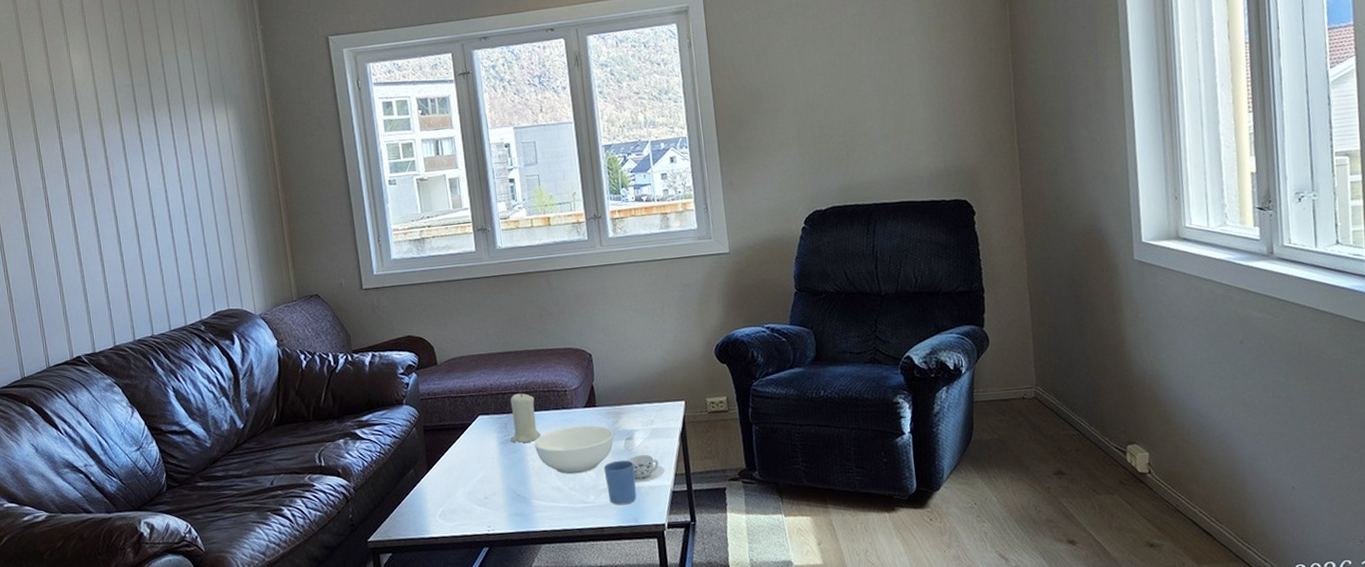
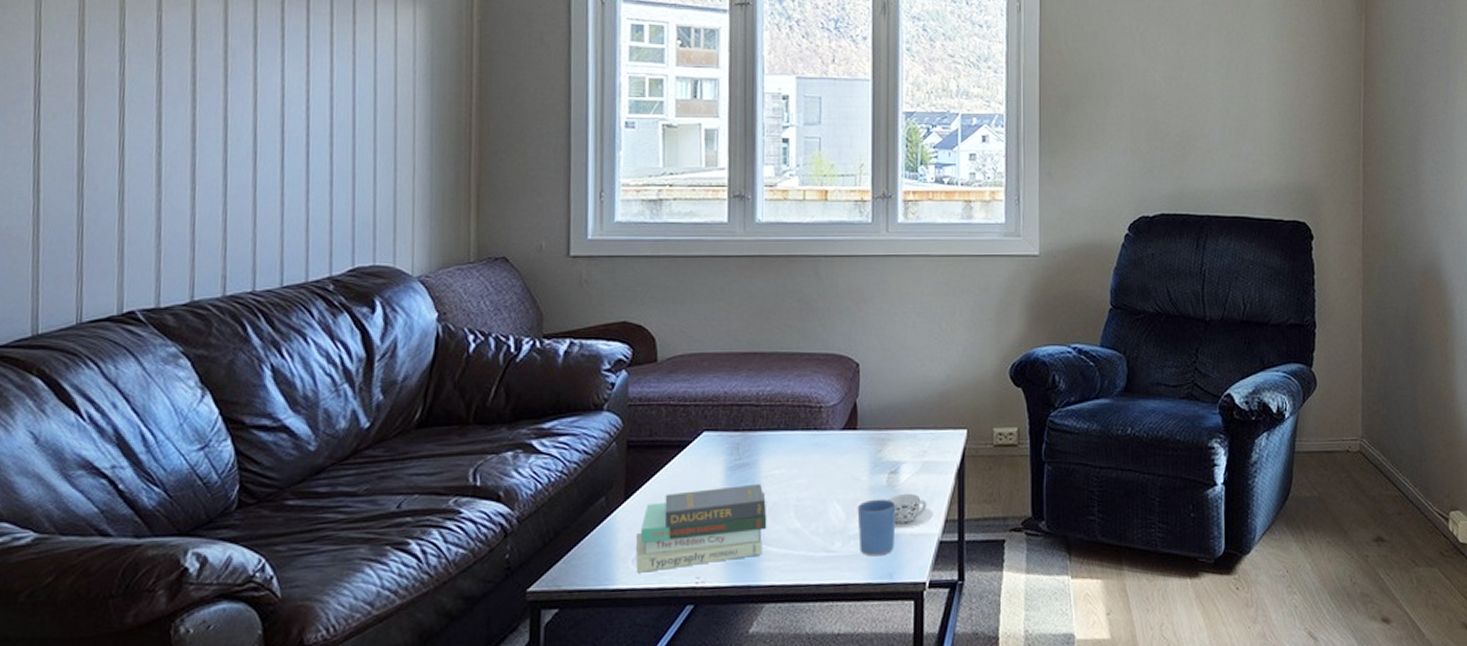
books: none [440,453,536,525] -> present [636,483,767,573]
candle: present [510,392,541,443] -> none [742,404,782,470]
bowl: present [533,425,614,474] -> none [771,452,875,514]

